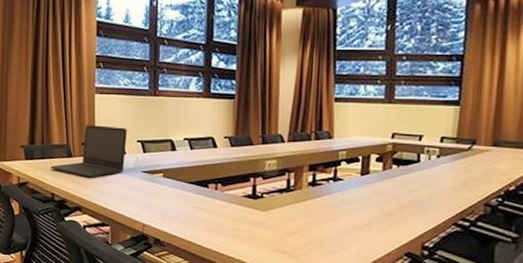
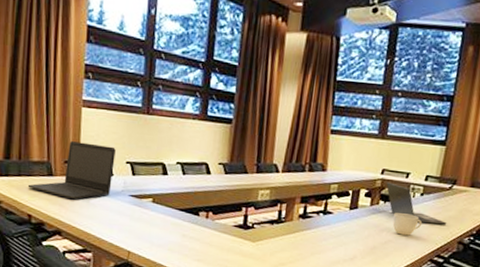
laptop: none [398,146,470,187] -> present [386,182,447,225]
cup: none [408,176,442,199] -> present [392,213,423,236]

